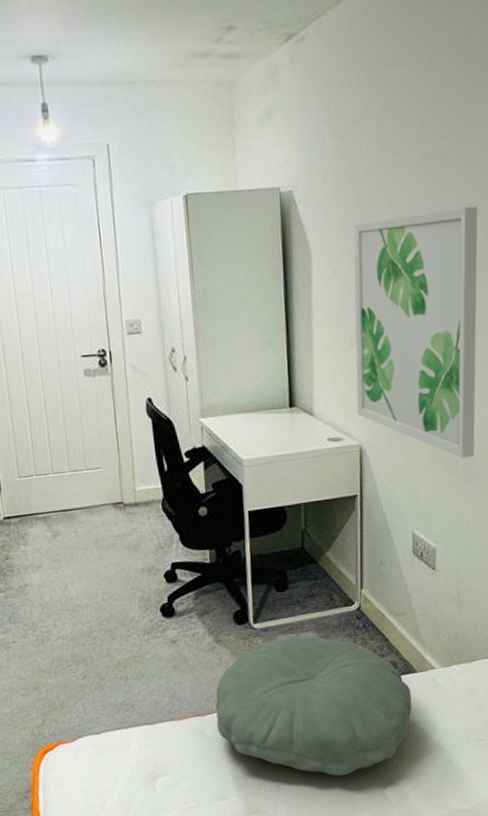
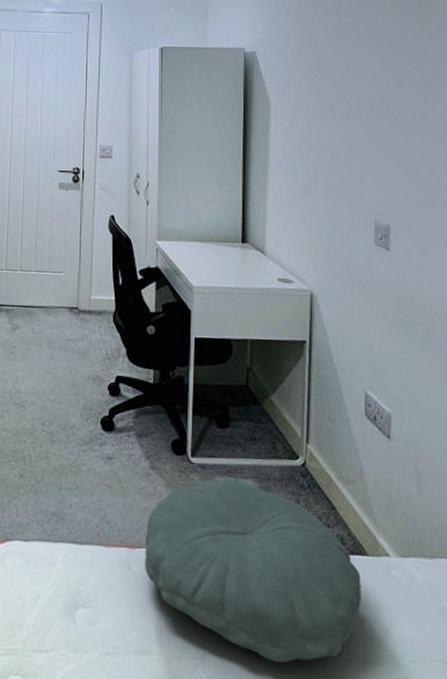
wall art: present [353,206,478,459] -> none [308,78,436,323]

